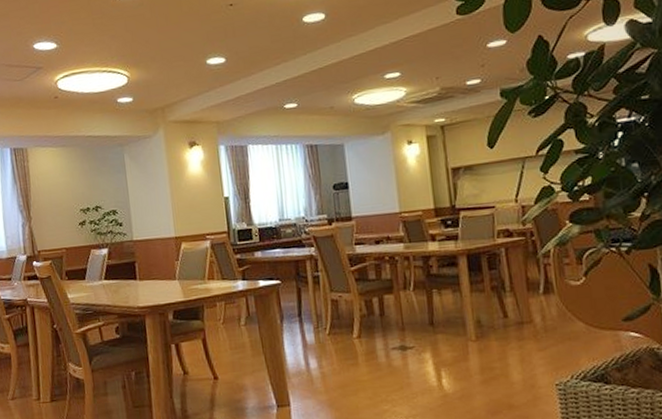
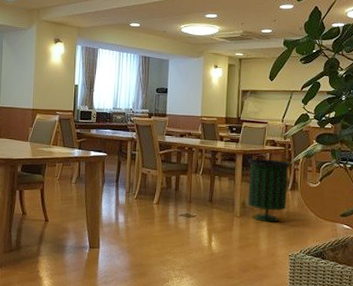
trash can: none [476,255,542,343] -> present [248,158,291,223]

